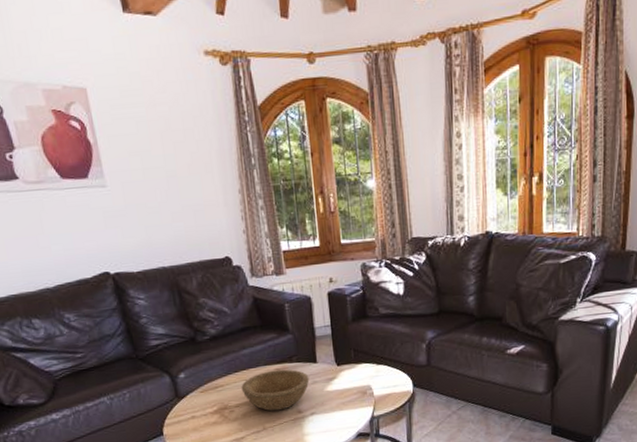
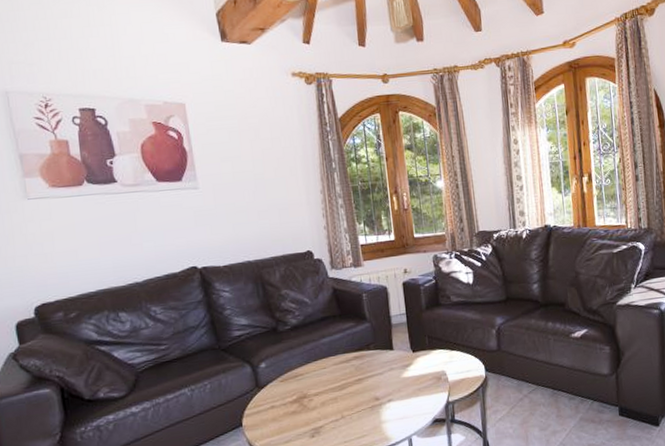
bowl: present [241,369,309,412] -> none [320,357,386,399]

